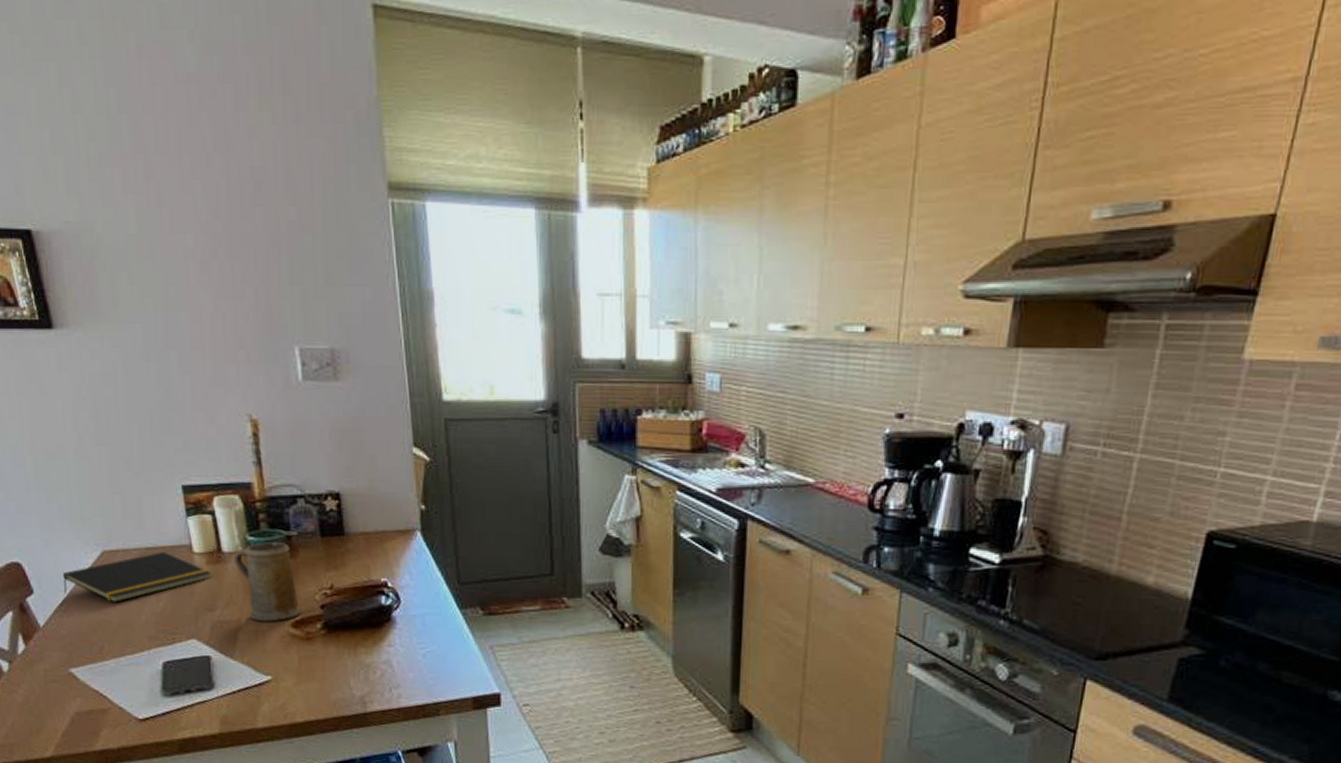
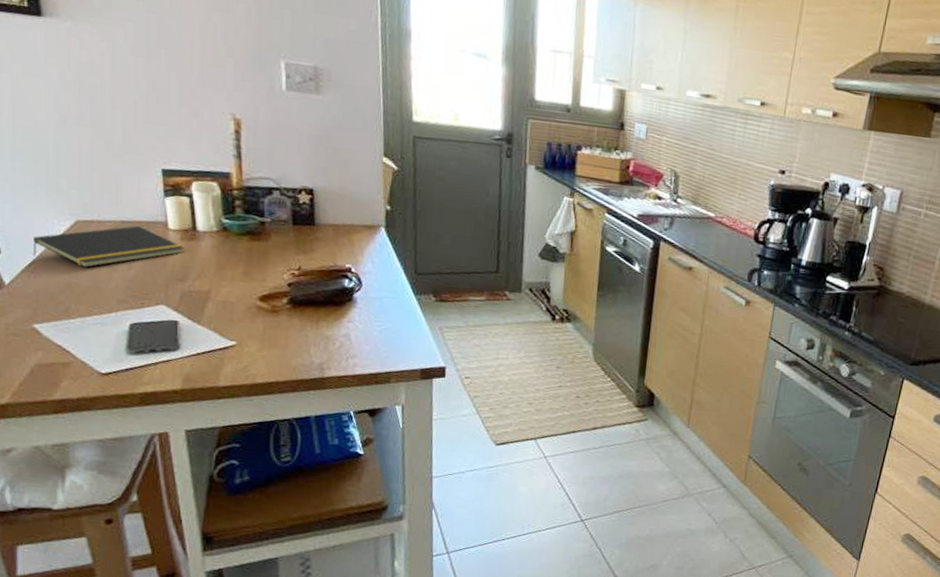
mug: present [233,542,302,622] -> none [207,225,270,295]

